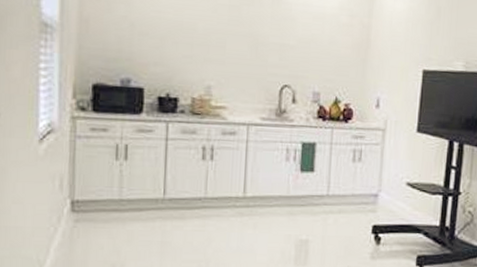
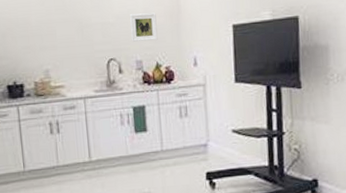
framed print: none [312,40,343,74] -> present [130,12,158,42]

